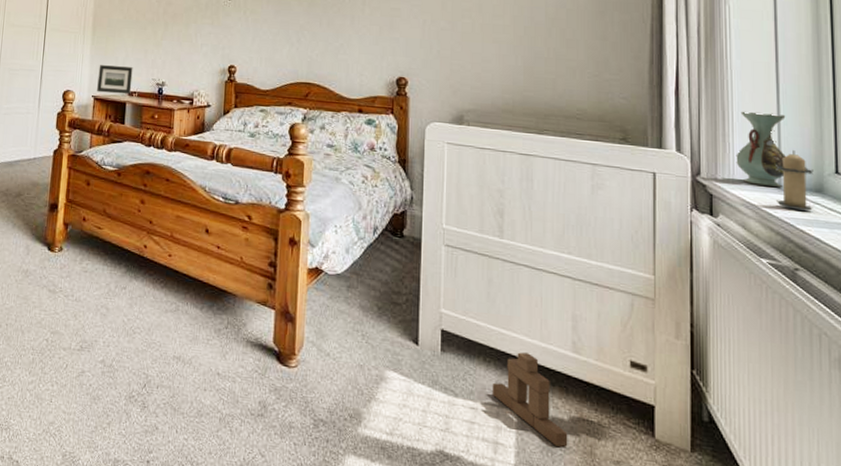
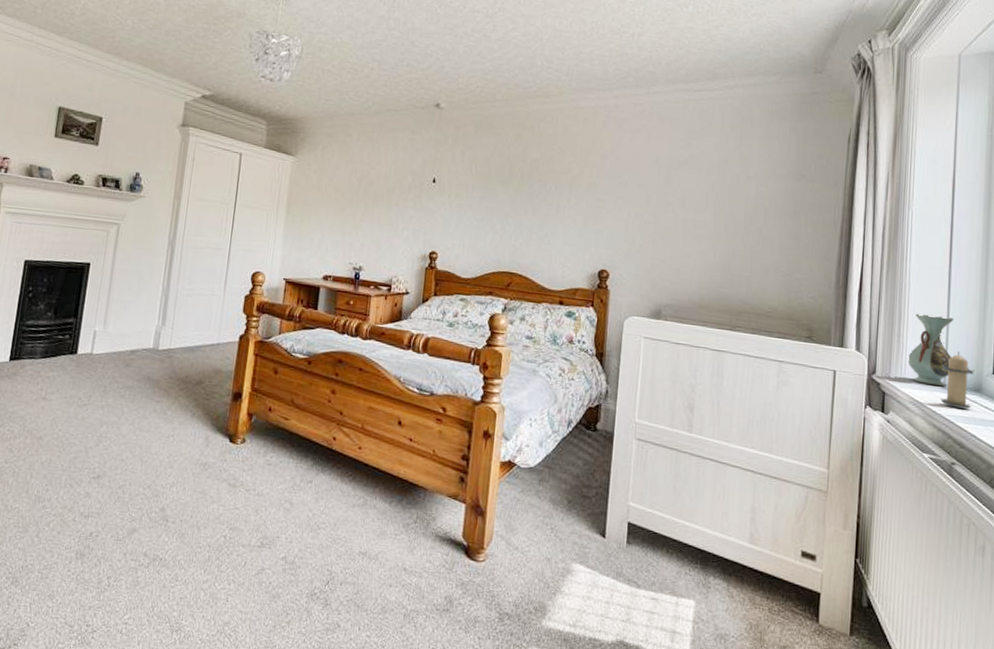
picture frame: present [97,65,133,95] -> none [289,246,329,279]
toy blocks: present [492,352,568,448] -> none [672,544,741,635]

